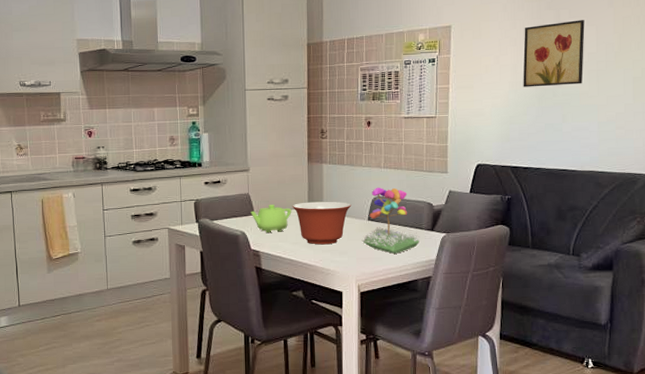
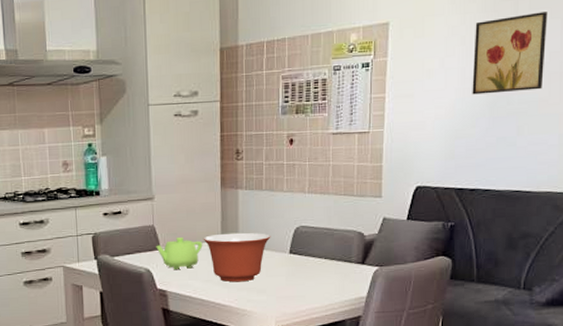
flower: present [362,187,419,254] -> none [283,215,348,291]

